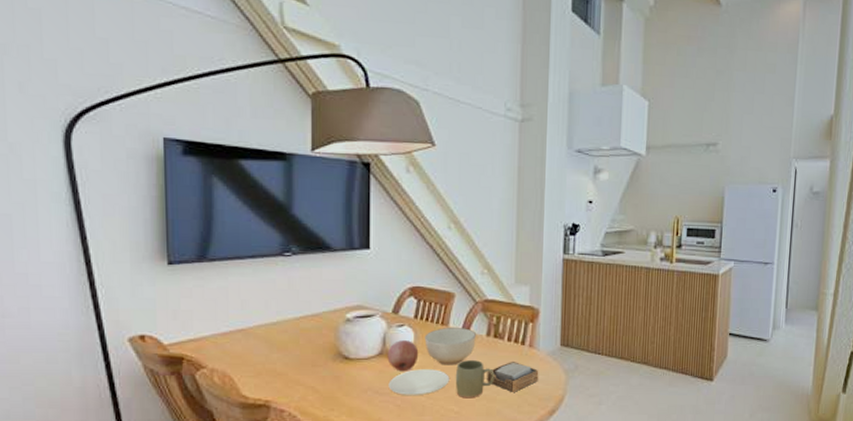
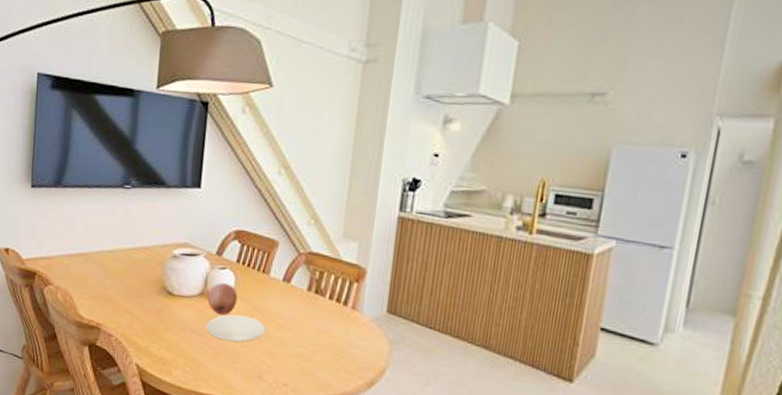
bowl: present [424,327,476,365] -> none [244,276,297,316]
mug: present [455,360,495,397] -> none [270,313,313,353]
napkin holder: present [487,360,539,392] -> none [303,321,360,355]

